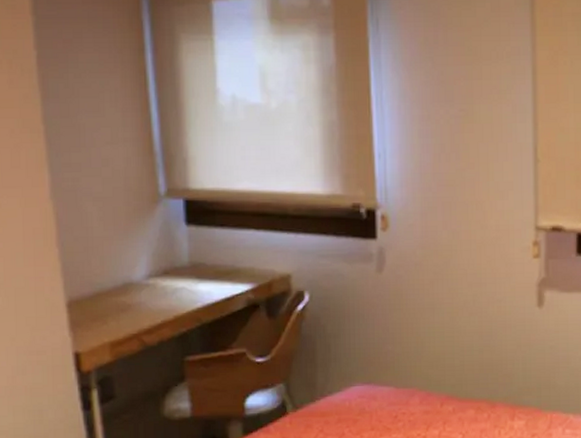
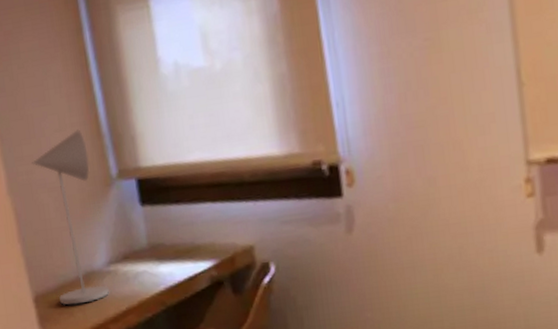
desk lamp: none [79,145,147,313] -> present [32,129,110,305]

